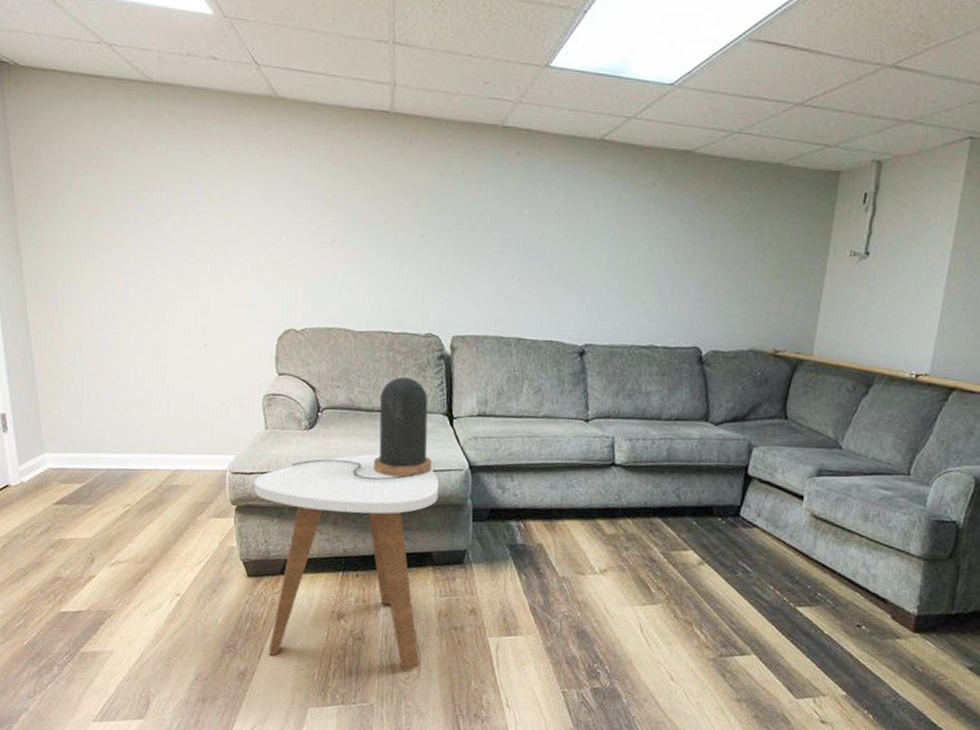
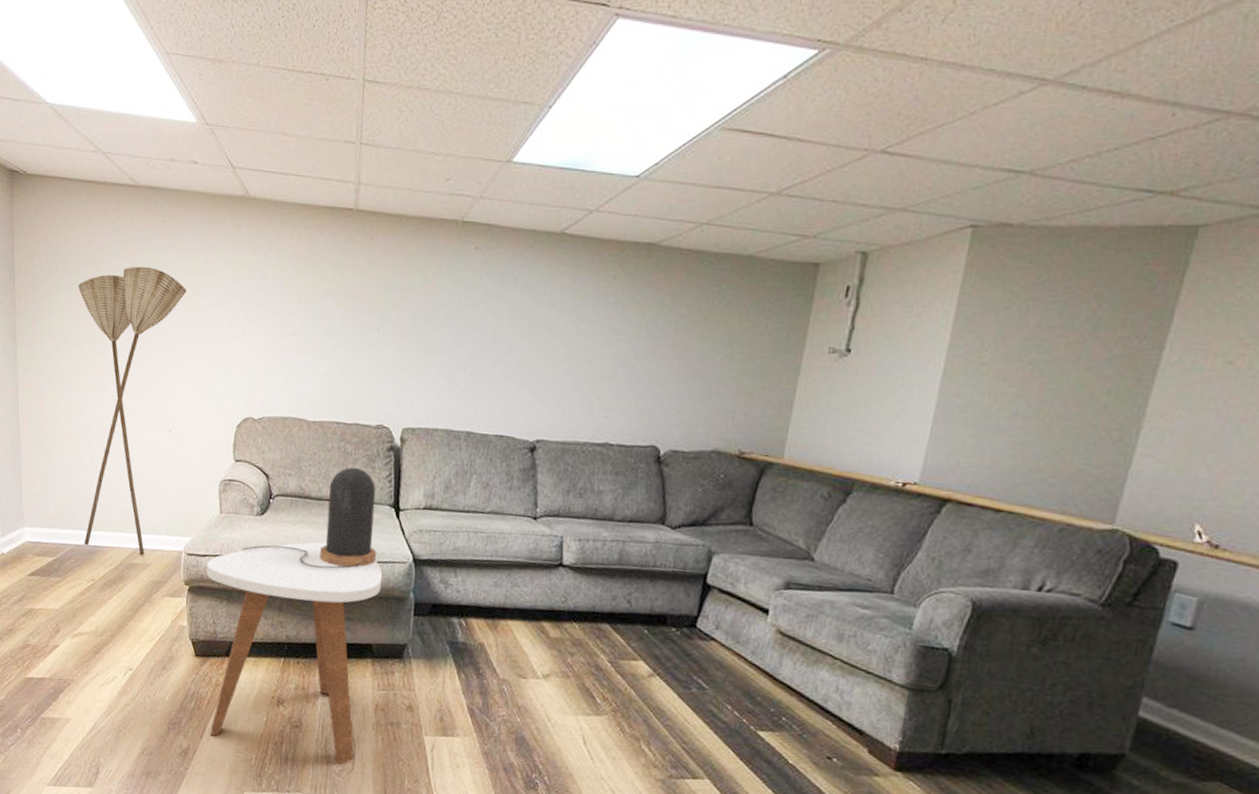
floor lamp: none [89,169,213,477] -> present [78,266,187,556]

